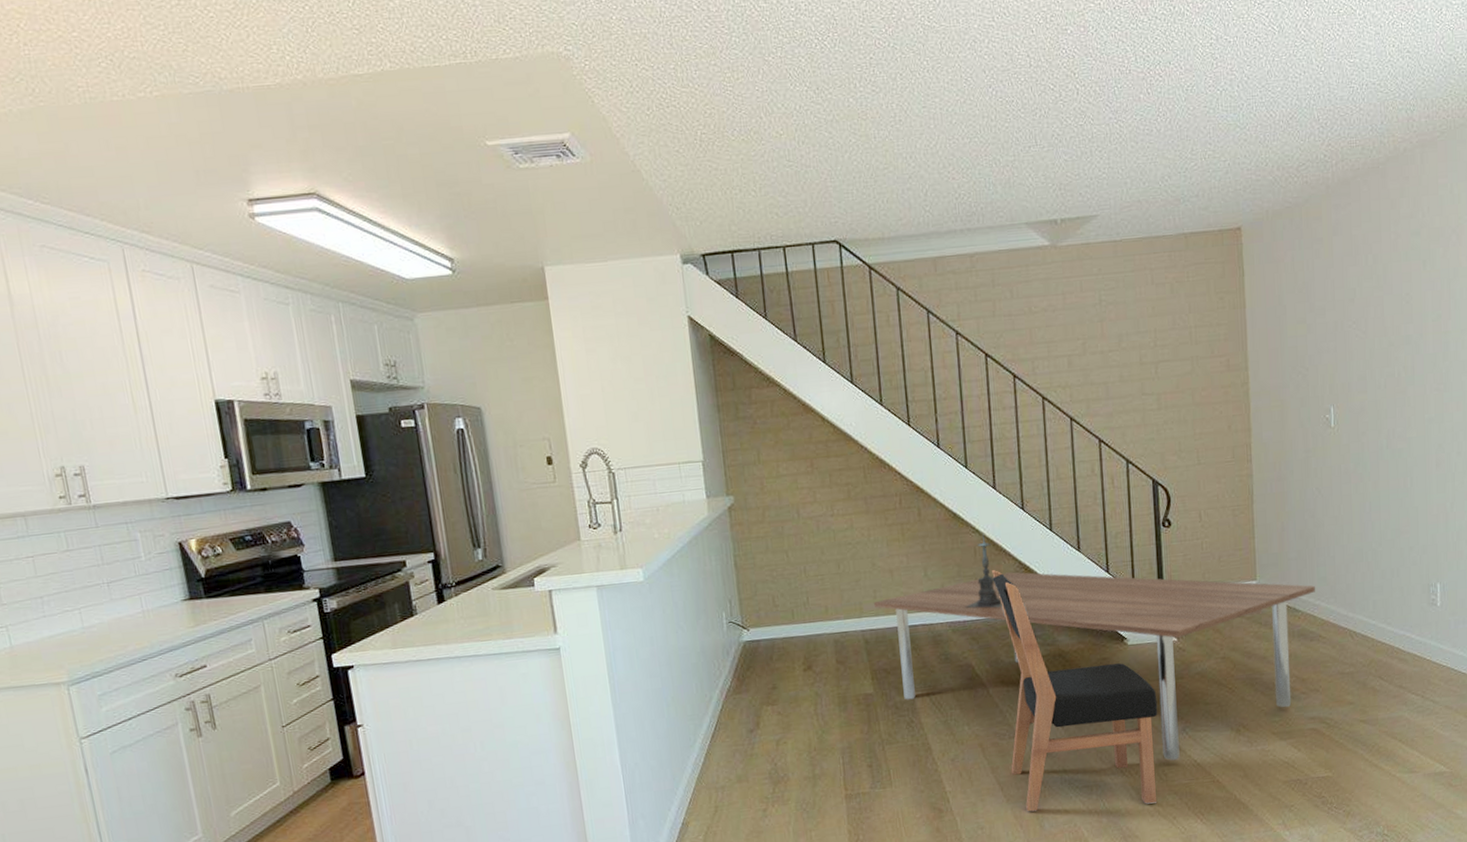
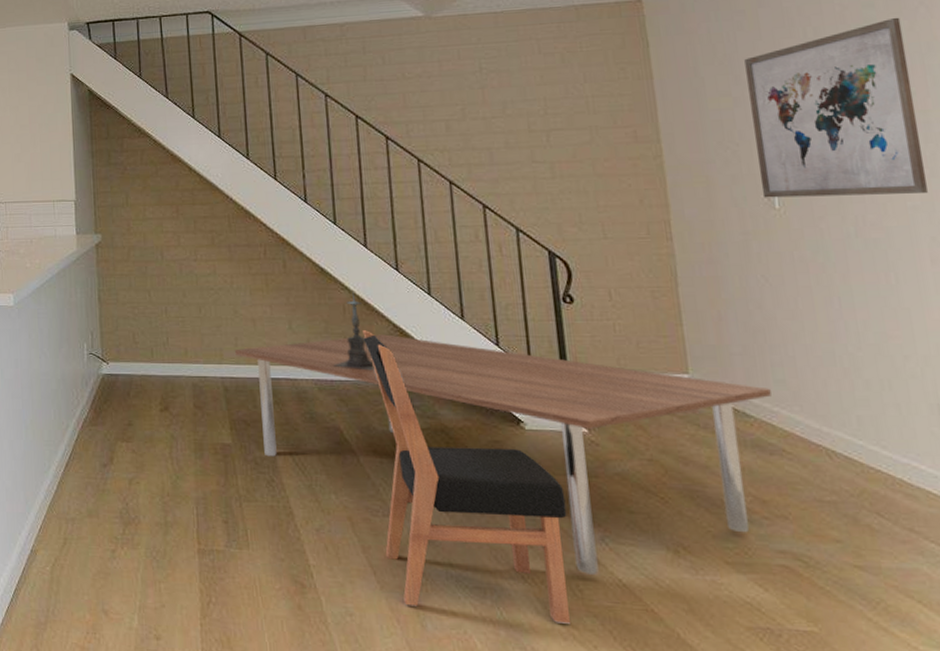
wall art: none [1319,244,1441,418] -> present [744,17,928,198]

